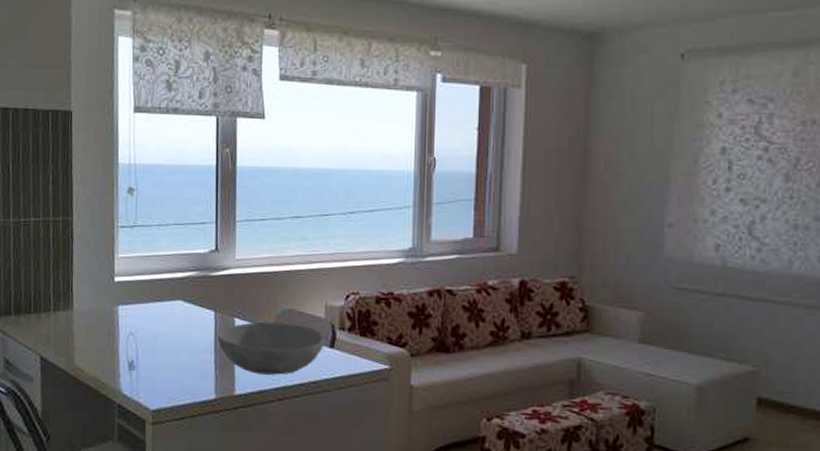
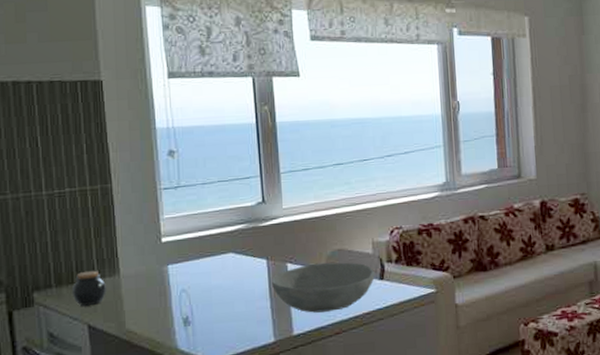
jar: none [28,302,60,337] -> present [71,270,106,306]

